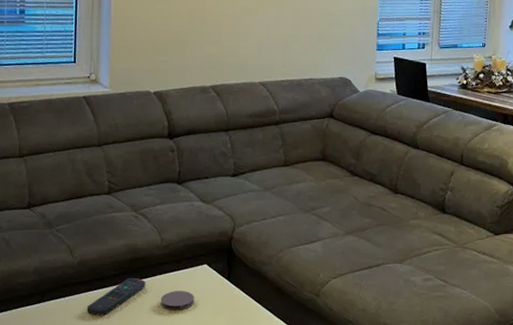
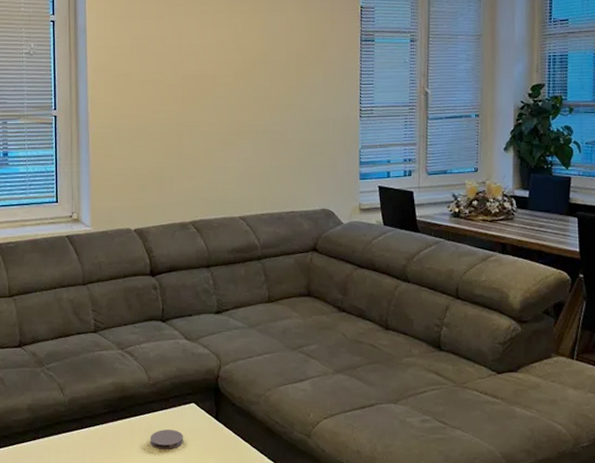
remote control: present [86,278,146,316] -> none [79,416,135,454]

